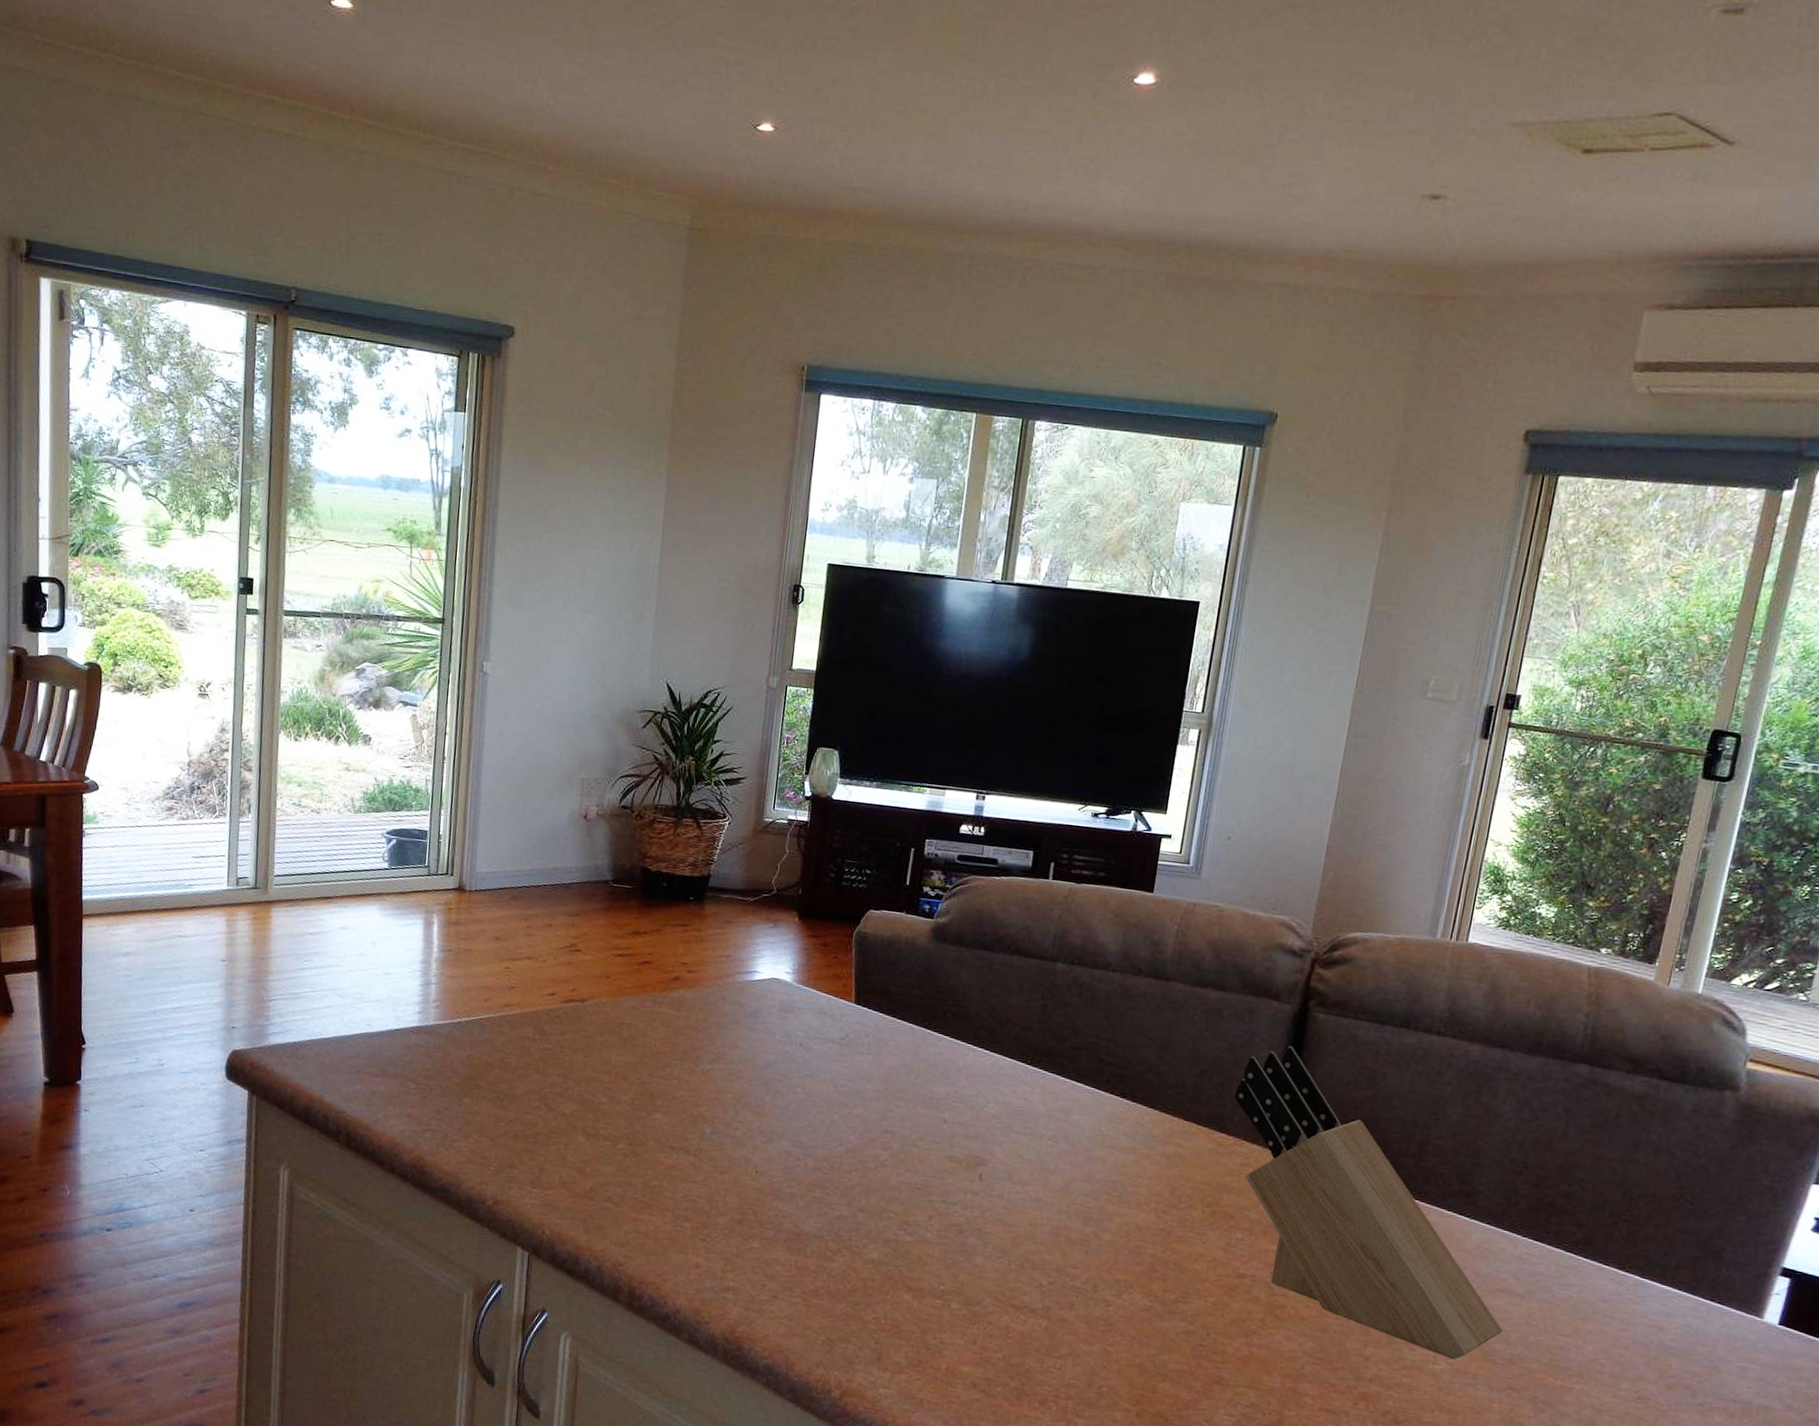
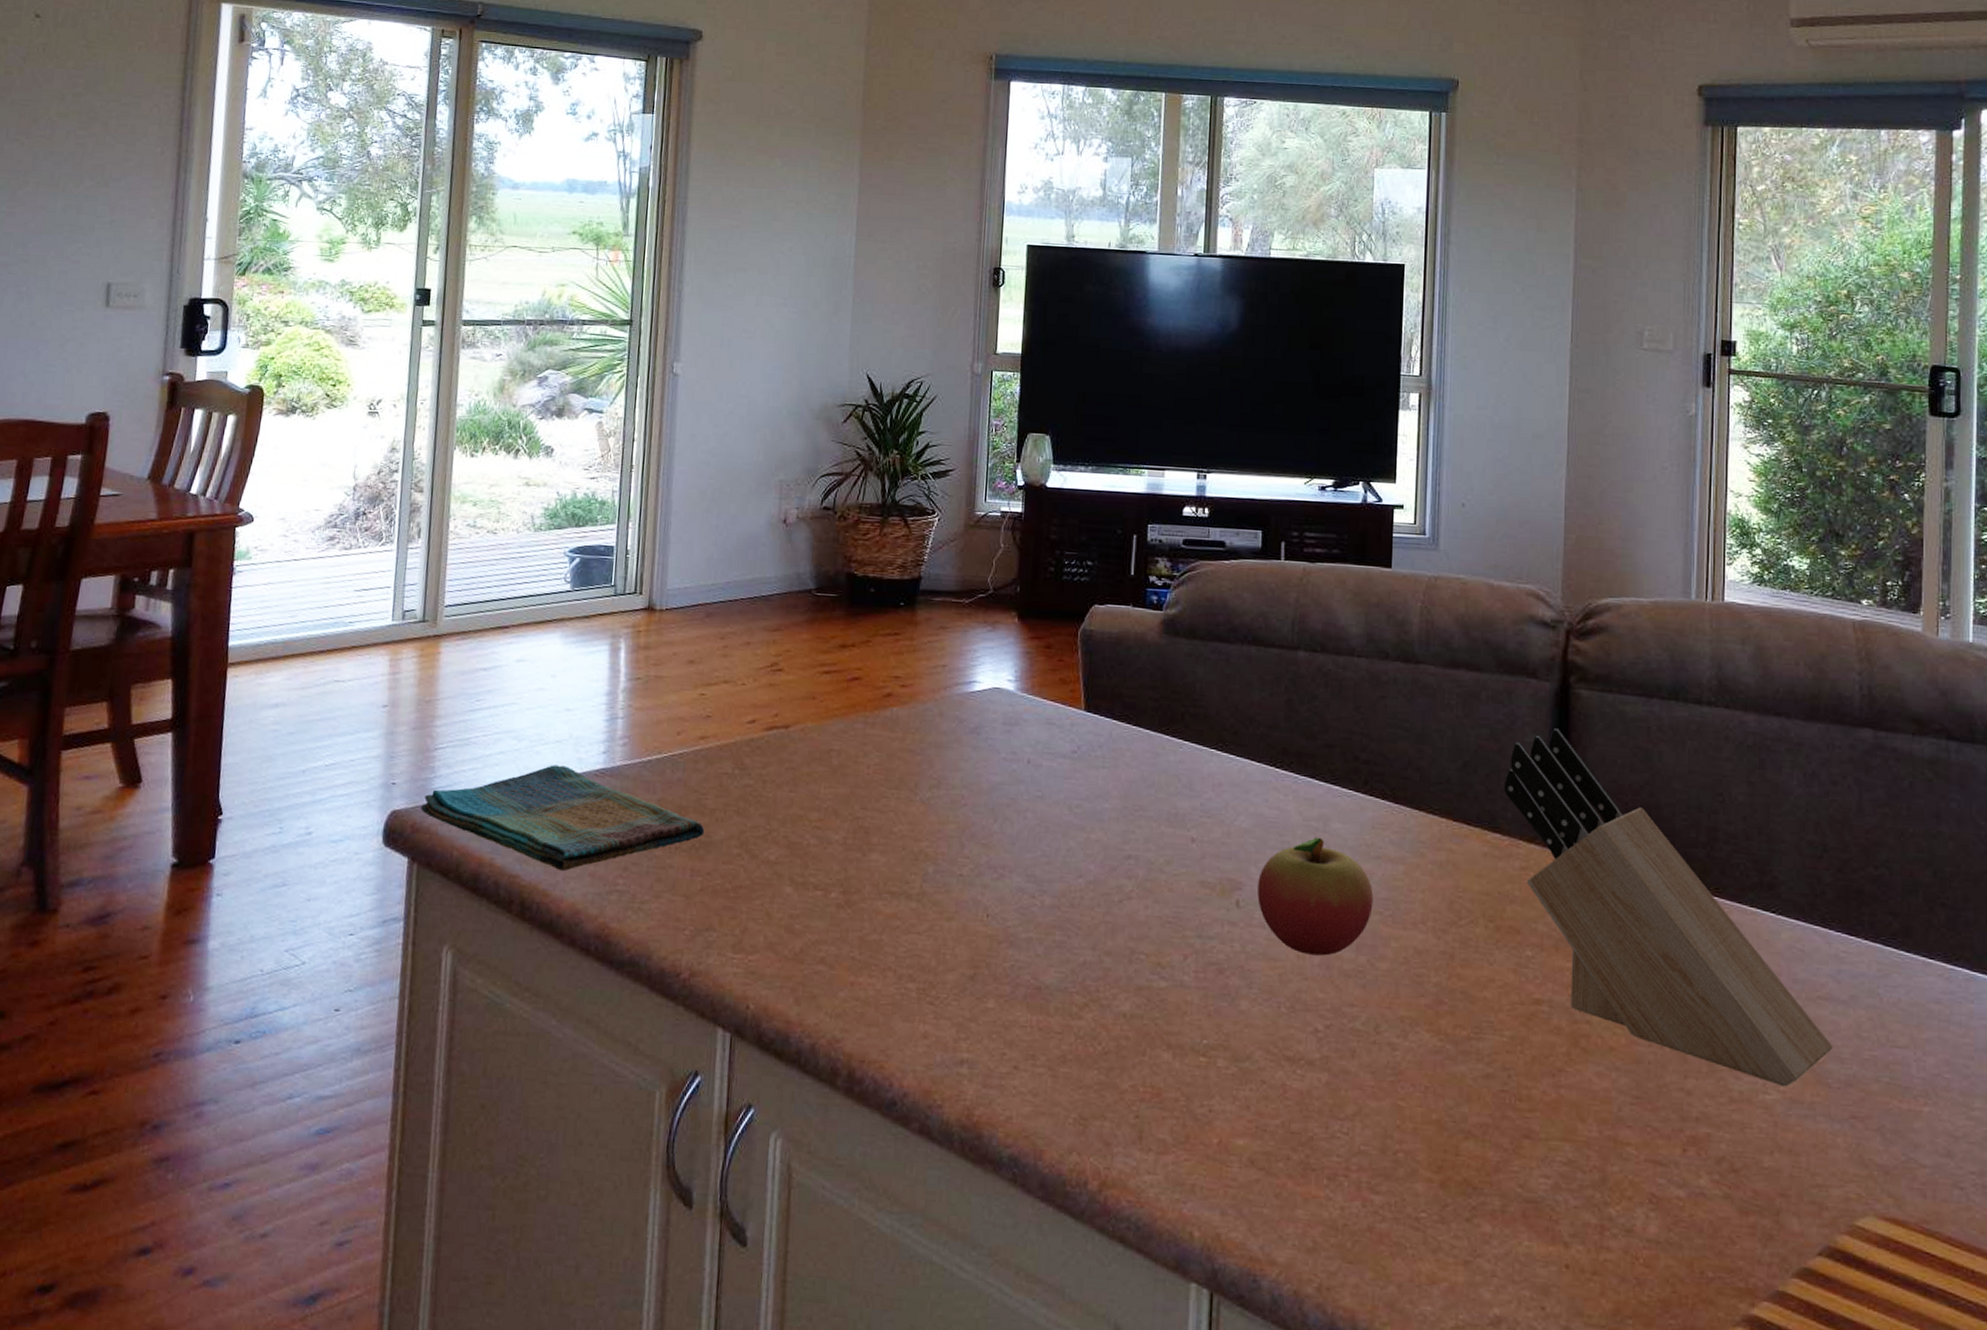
dish towel: none [258,1020,508,1111] -> present [421,765,705,872]
fruit: none [999,1125,1105,1226] -> present [1257,837,1374,956]

